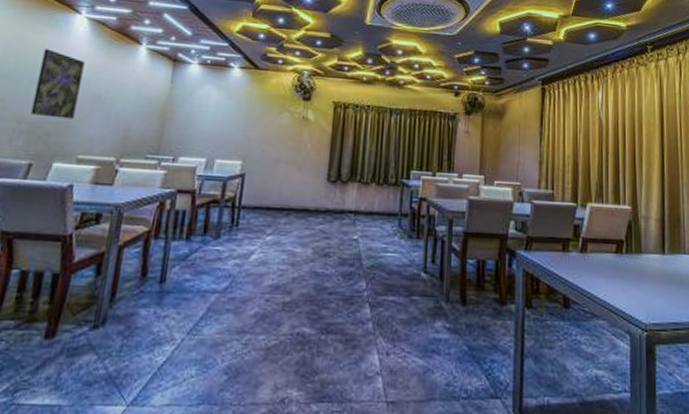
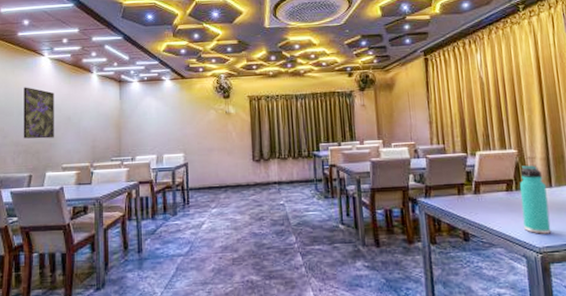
thermos bottle: none [630,226,660,309] -> present [519,165,552,234]

